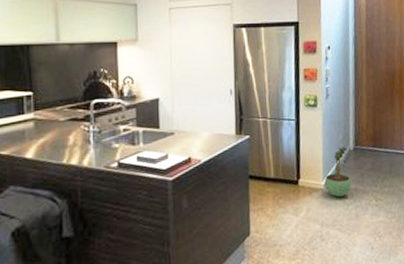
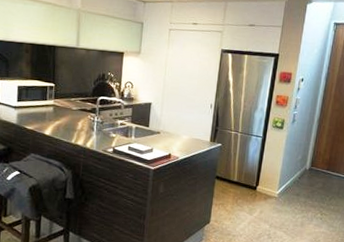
potted plant: present [324,146,352,197] -> none [278,165,304,206]

